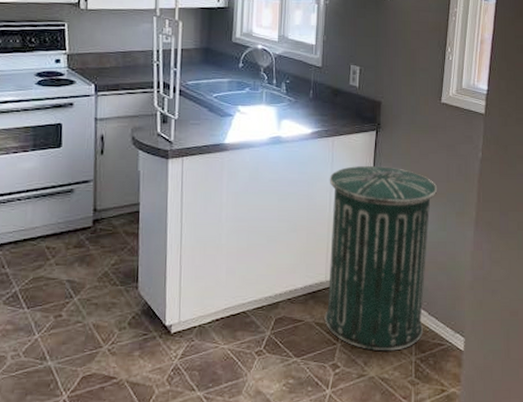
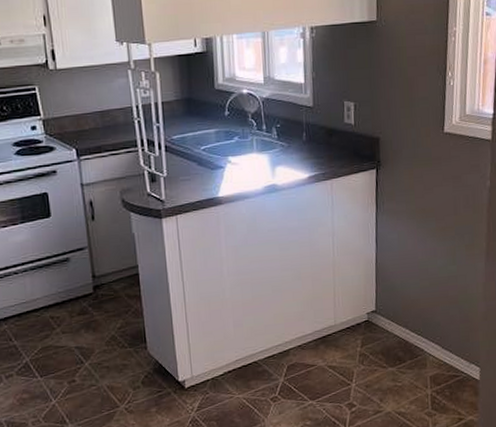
trash can: present [324,165,436,352] -> none [330,205,444,388]

